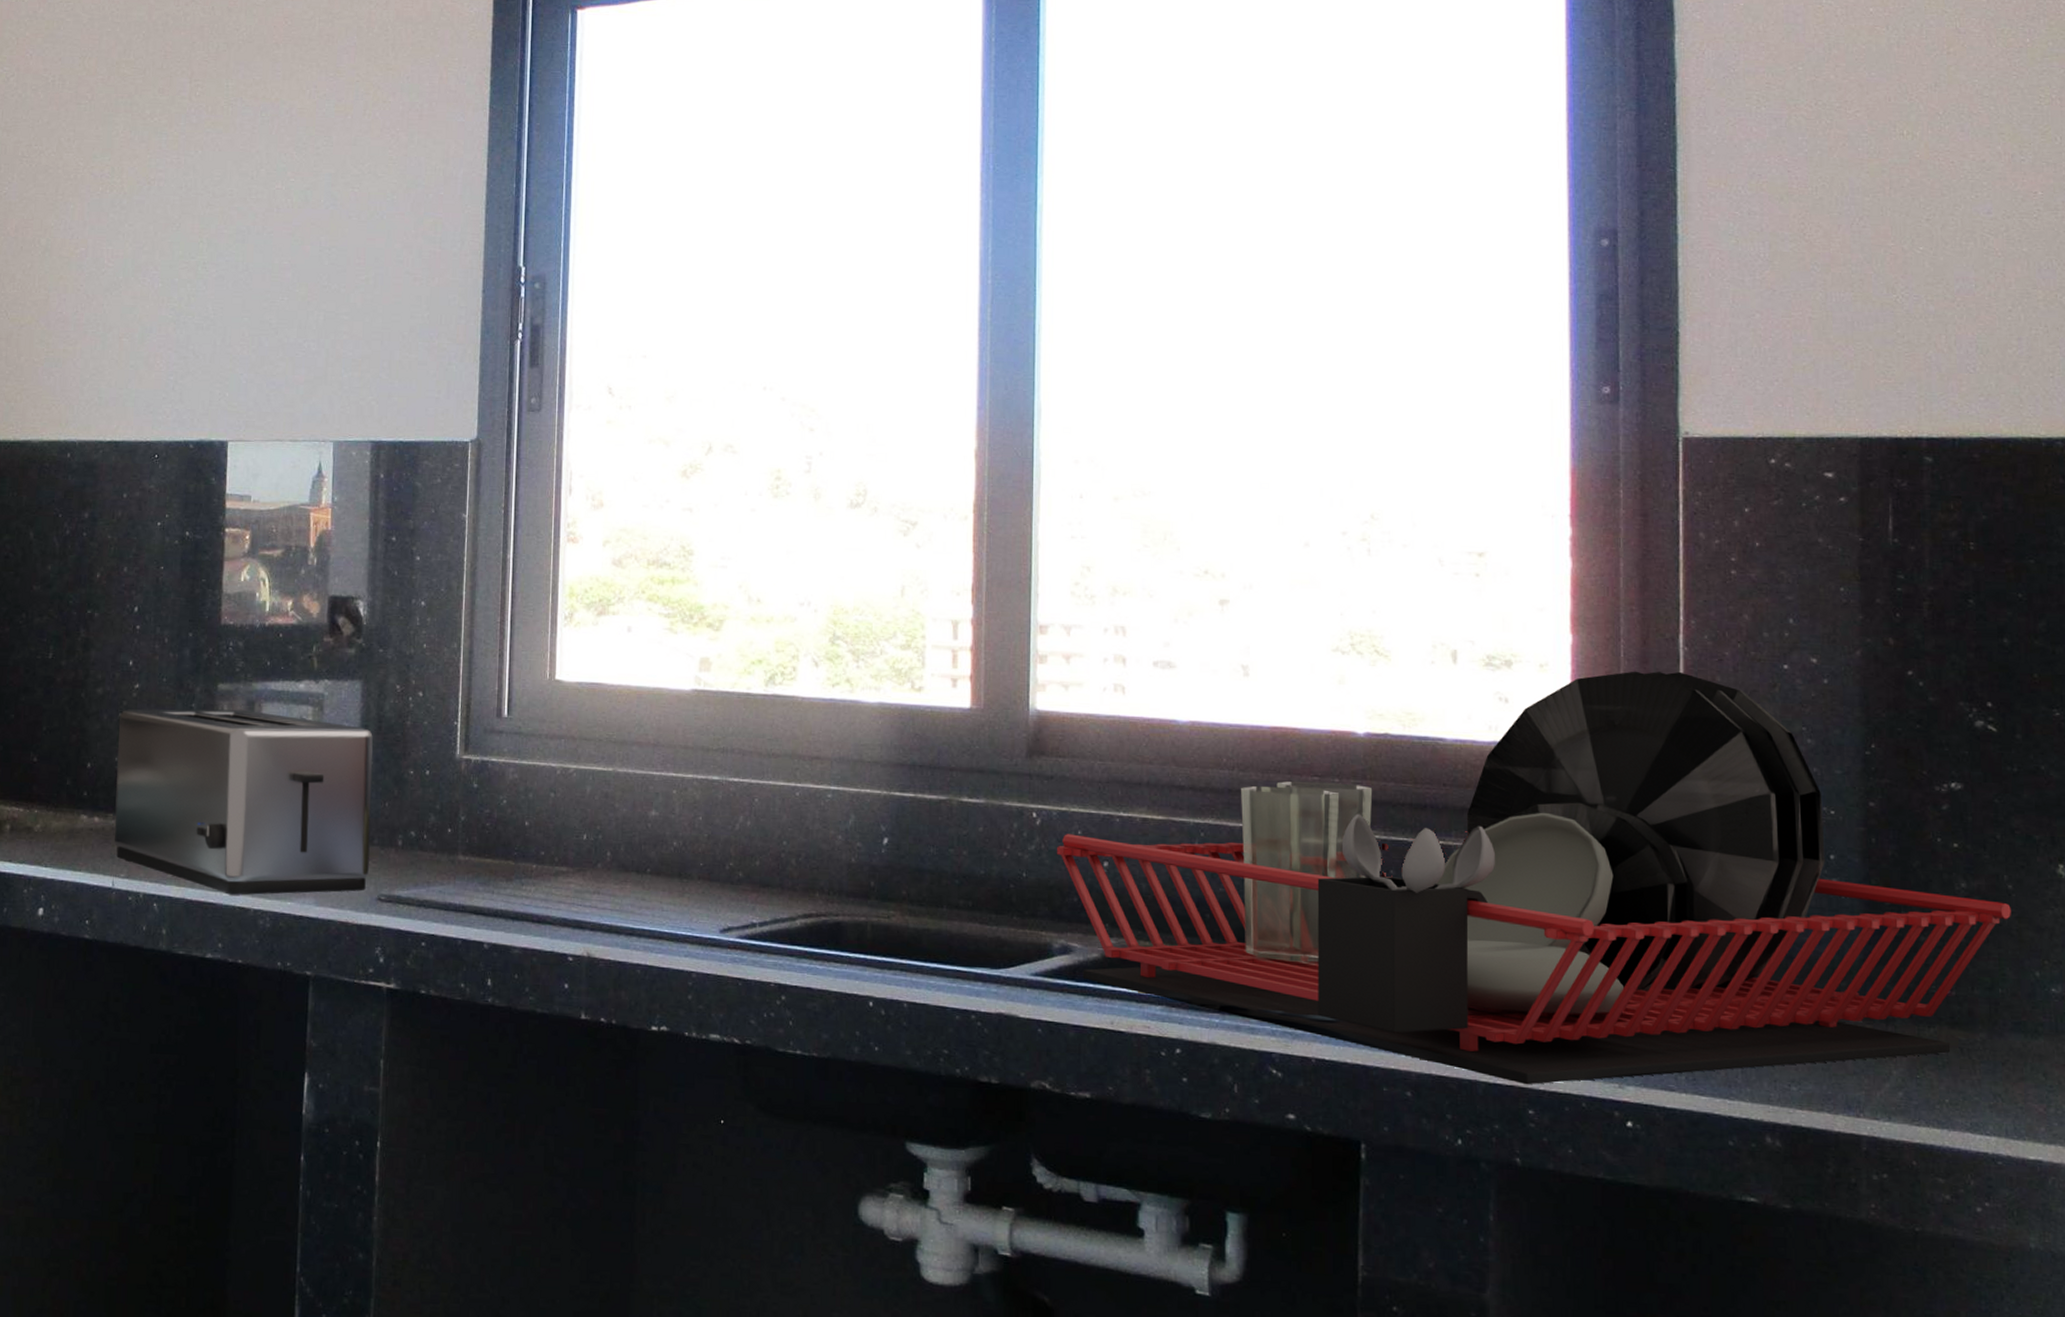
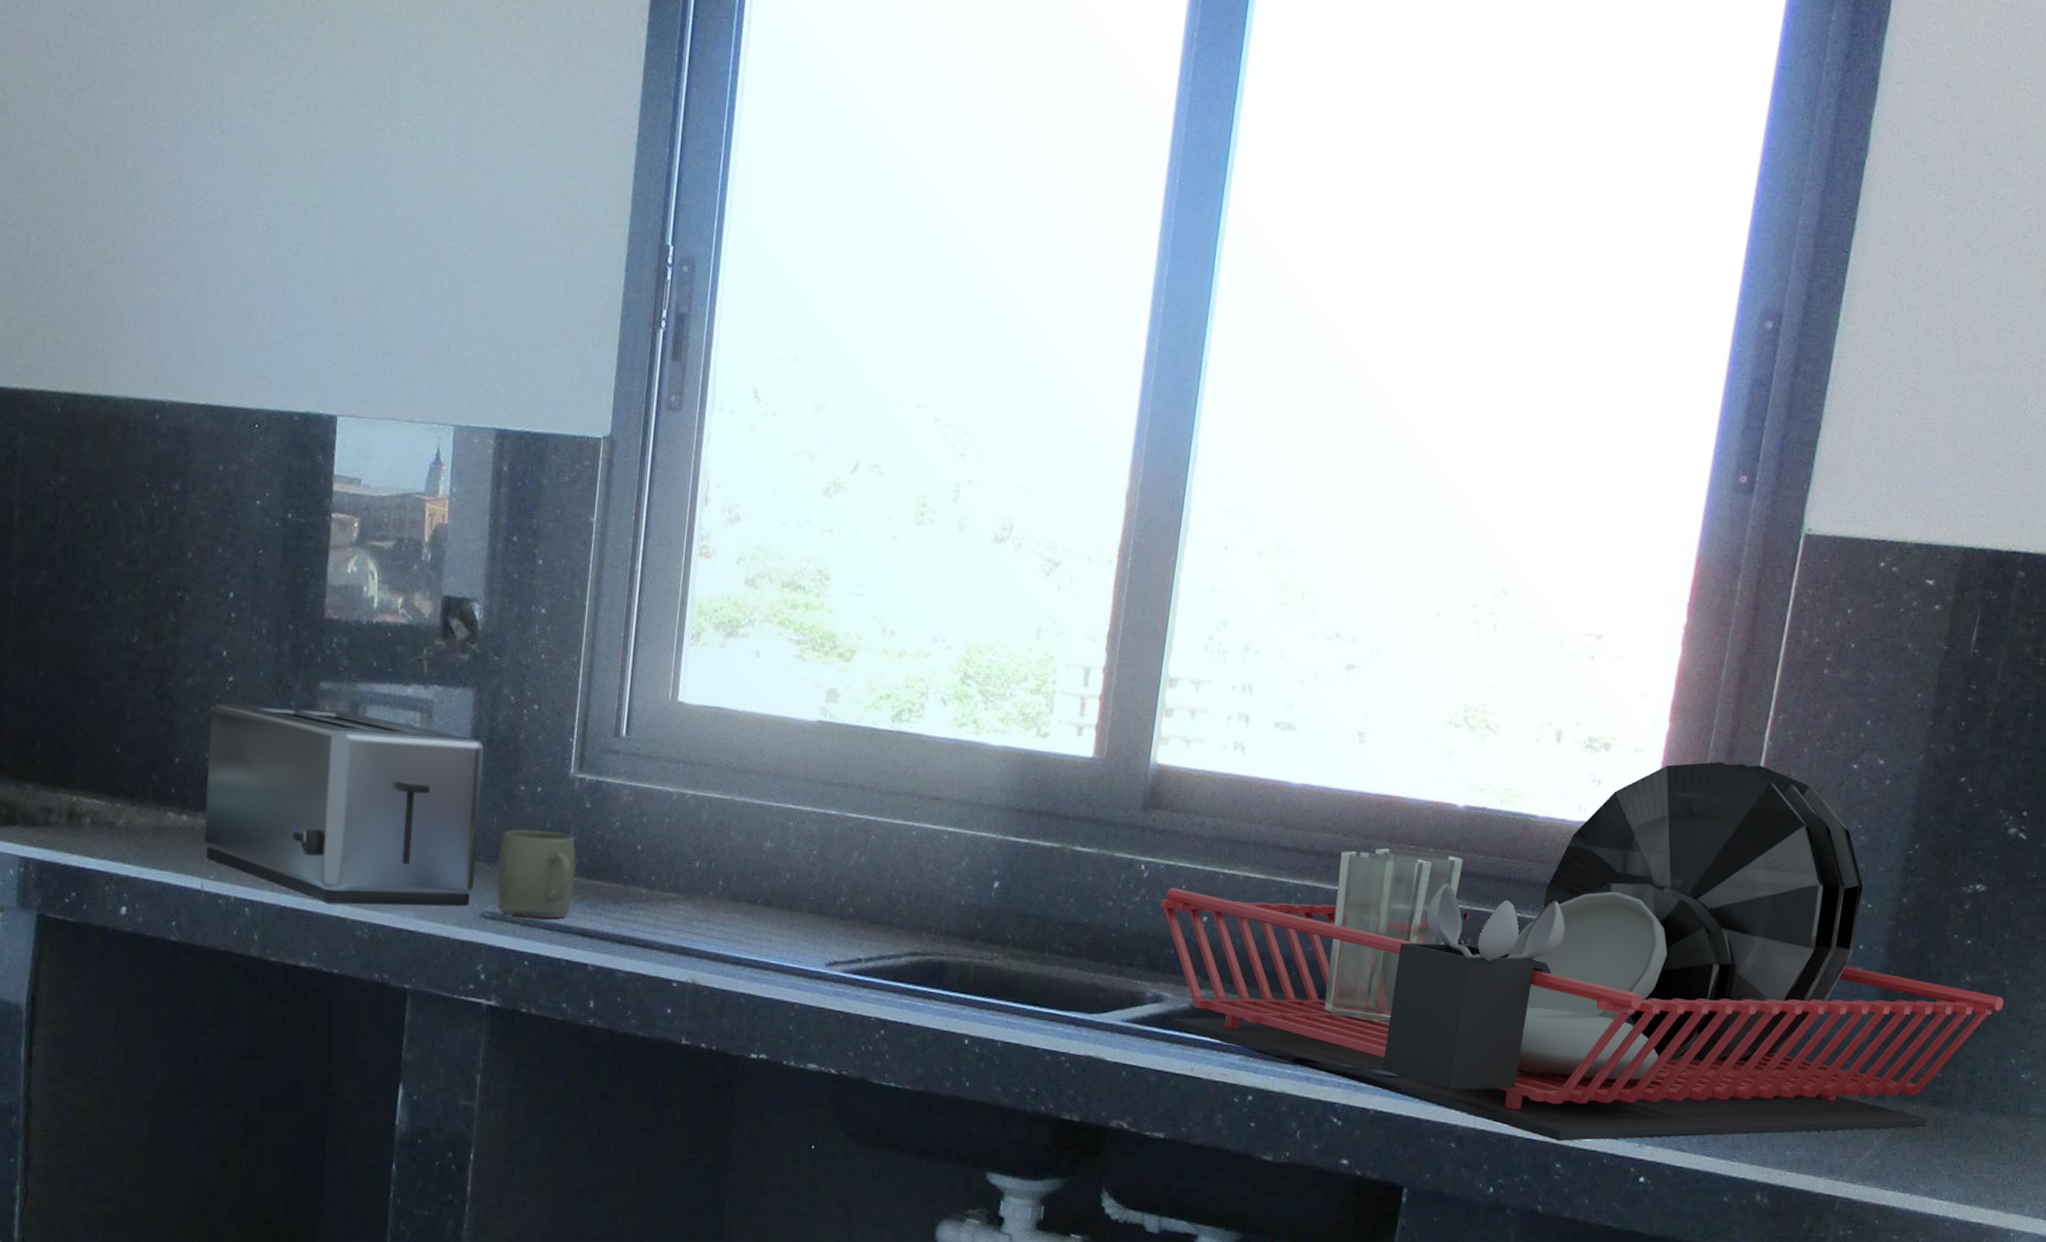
mug: none [390,811,467,899] -> present [496,829,577,918]

